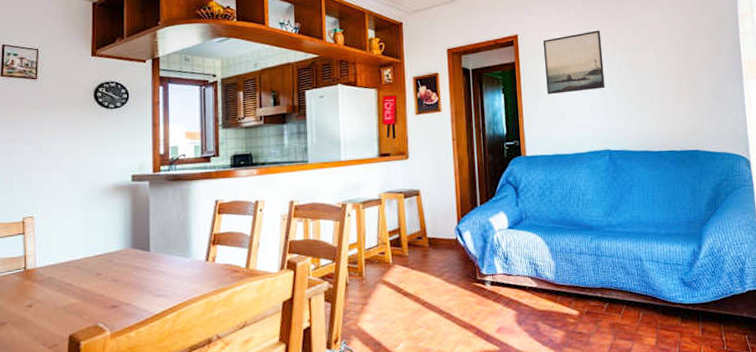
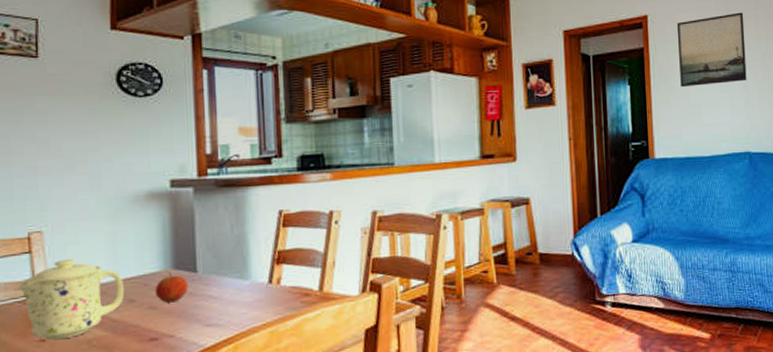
mug: none [10,239,94,306] -> present [14,259,125,341]
fruit: none [116,251,142,276] -> present [154,273,188,303]

